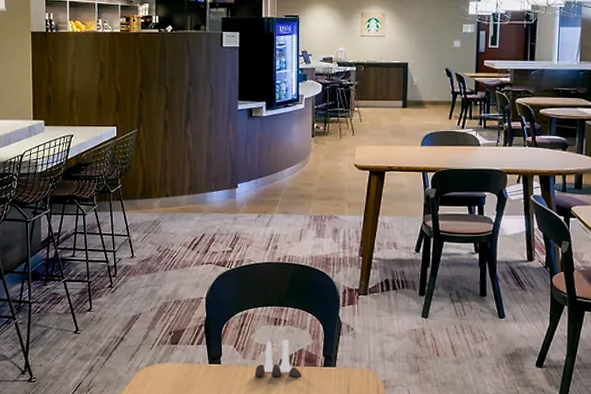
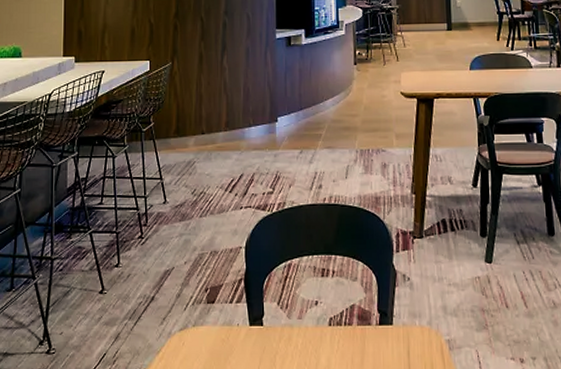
salt and pepper shaker set: present [254,340,302,377] -> none [301,294,355,340]

